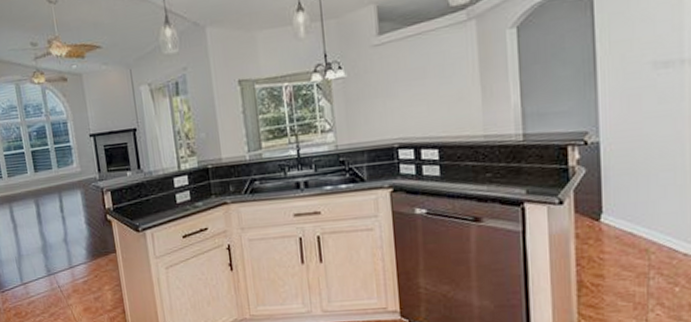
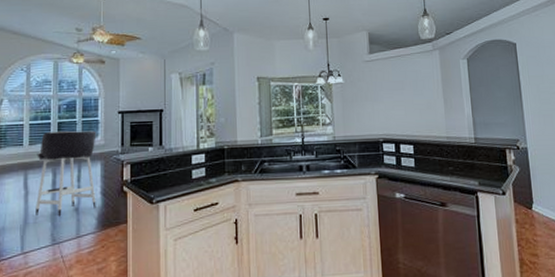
bar stool: none [17,157,83,248] -> present [35,130,97,217]

